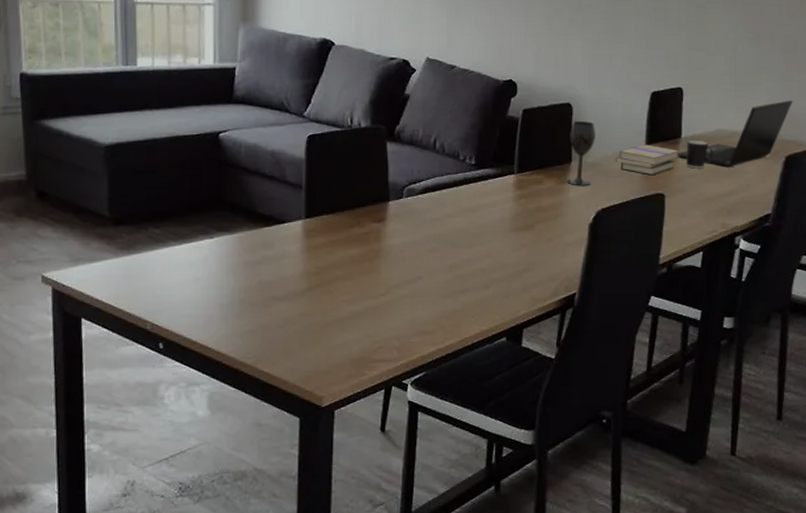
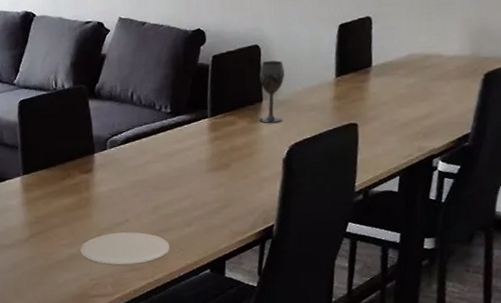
plate: none [364,291,464,329] -> present [80,232,170,267]
books: present [615,144,679,176] -> none [305,76,371,107]
laptop: present [677,100,793,166] -> none [368,16,491,91]
mug: present [686,140,713,169] -> none [377,66,406,96]

